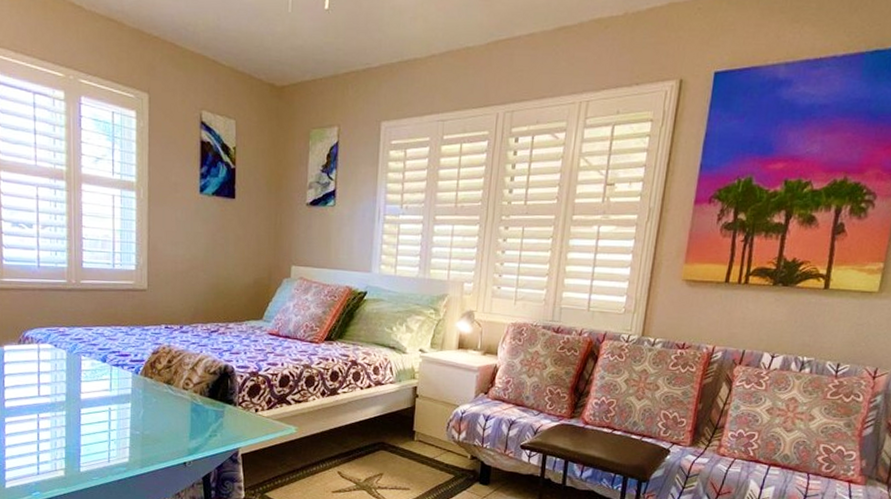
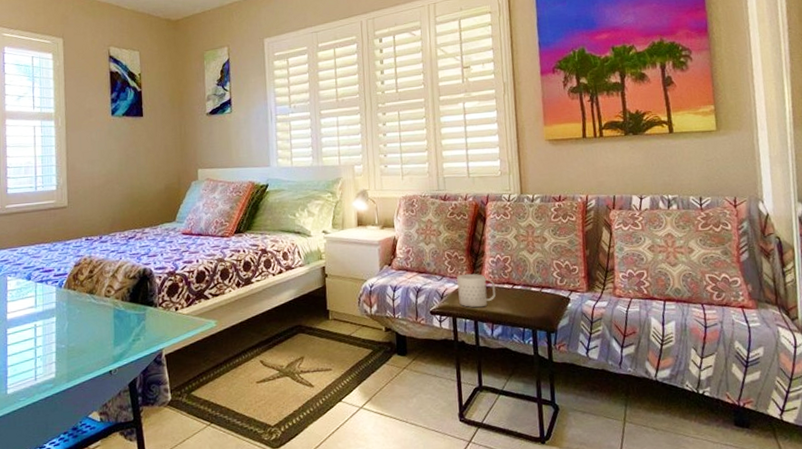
mug: none [553,412,595,448] -> present [457,273,497,308]

